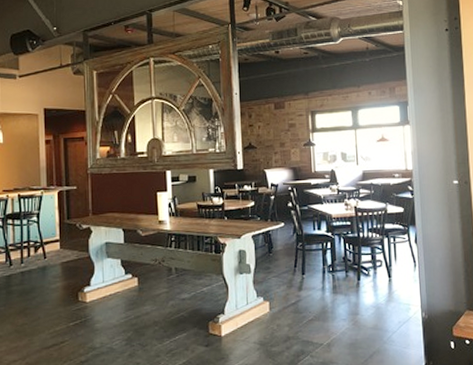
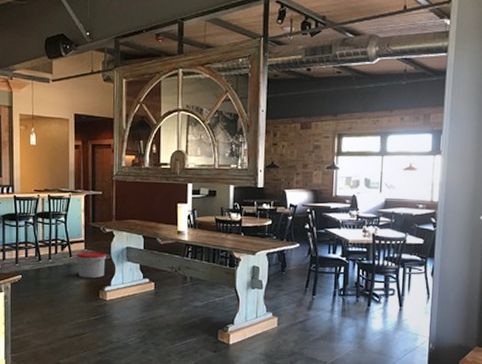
bucket: none [52,249,85,280] -> present [77,251,107,278]

